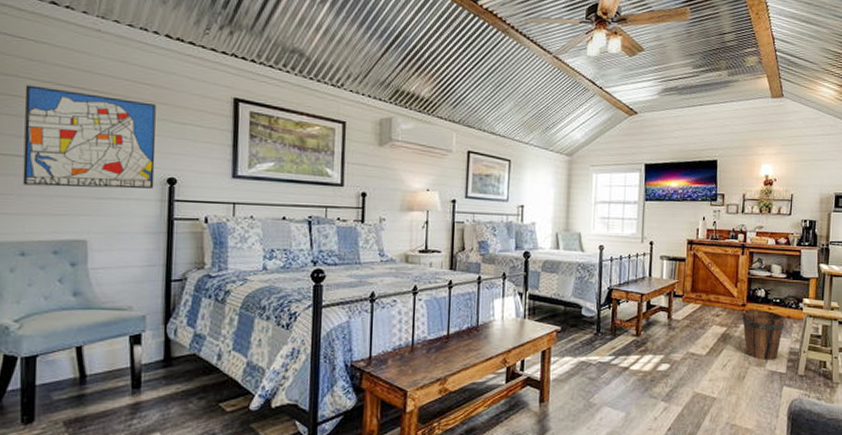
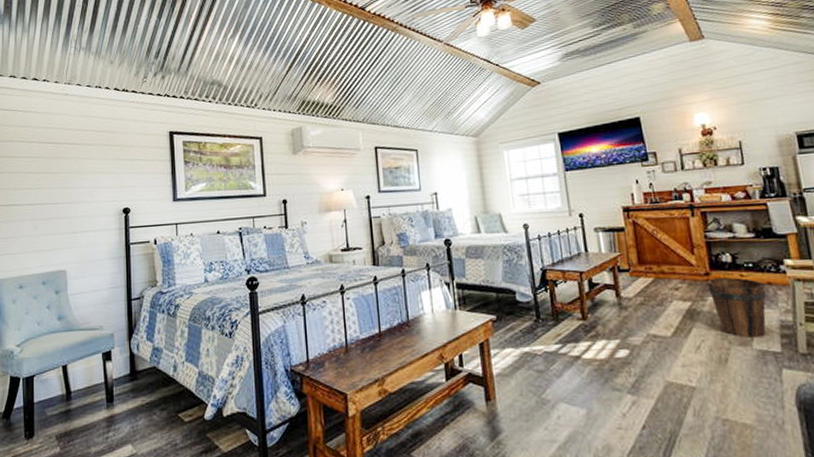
wall art: present [22,85,156,189] -> none [18,146,113,229]

